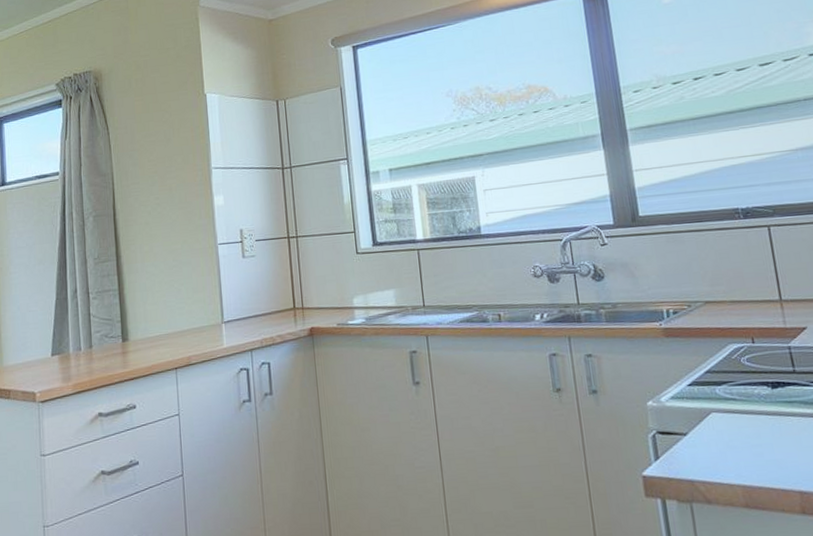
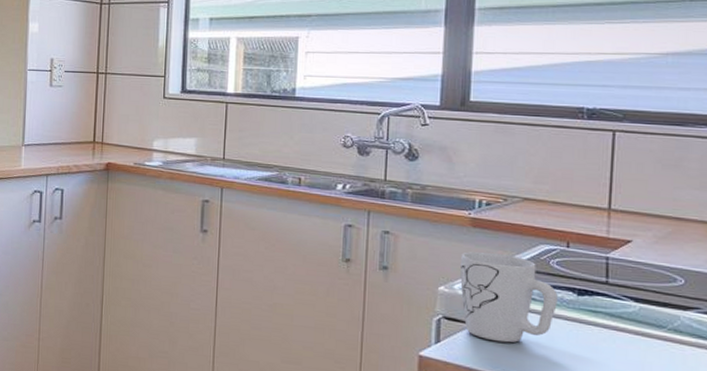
mug: none [660,359,757,449] -> present [460,251,558,343]

